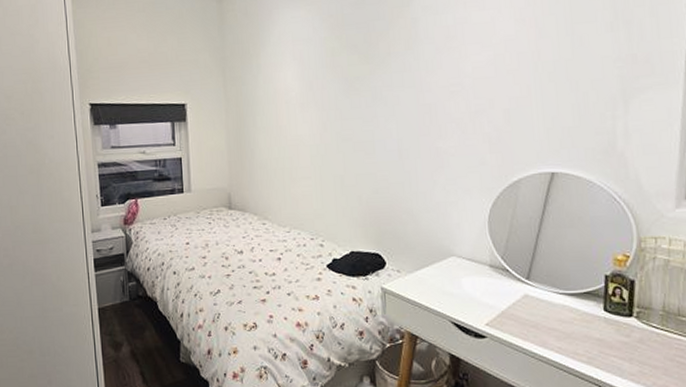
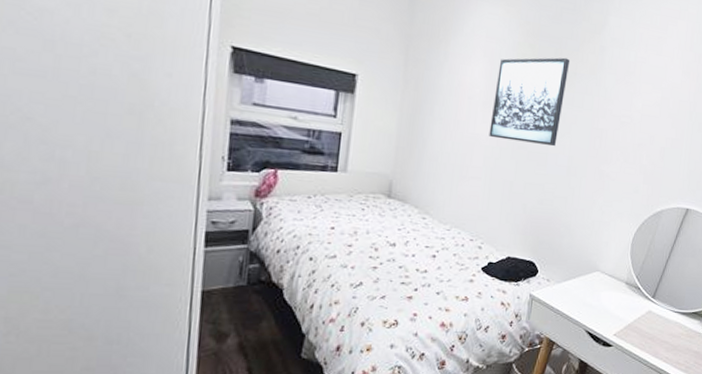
wall art: none [309,40,382,136] -> present [489,57,571,146]

